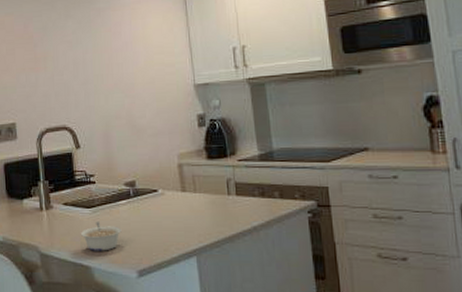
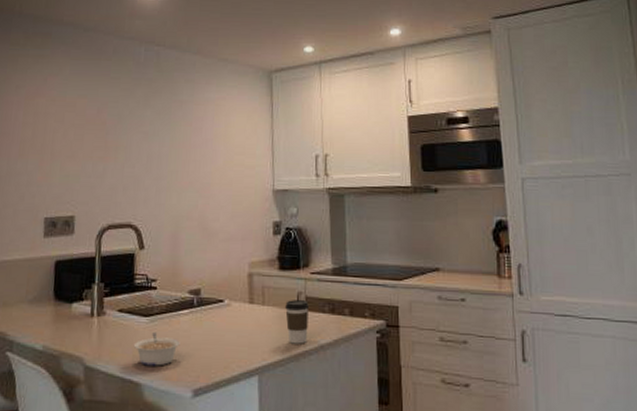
coffee cup: none [216,186,240,227] -> present [285,300,309,344]

